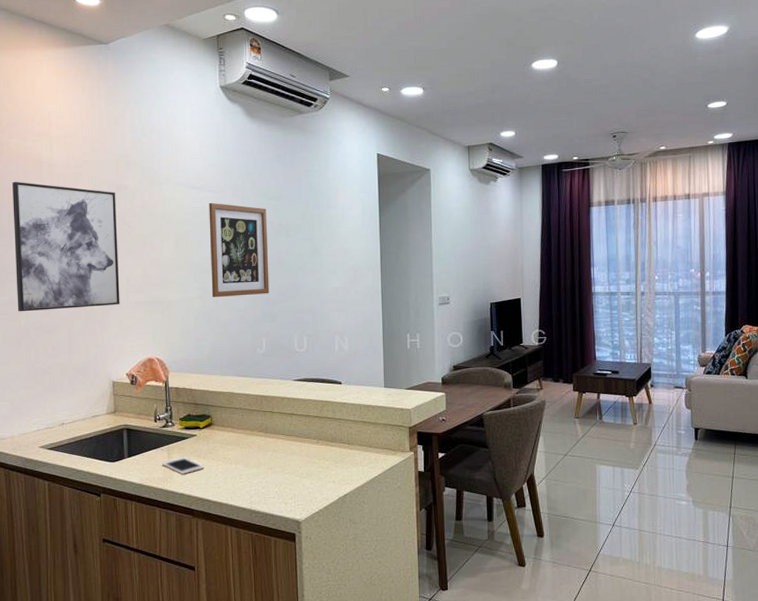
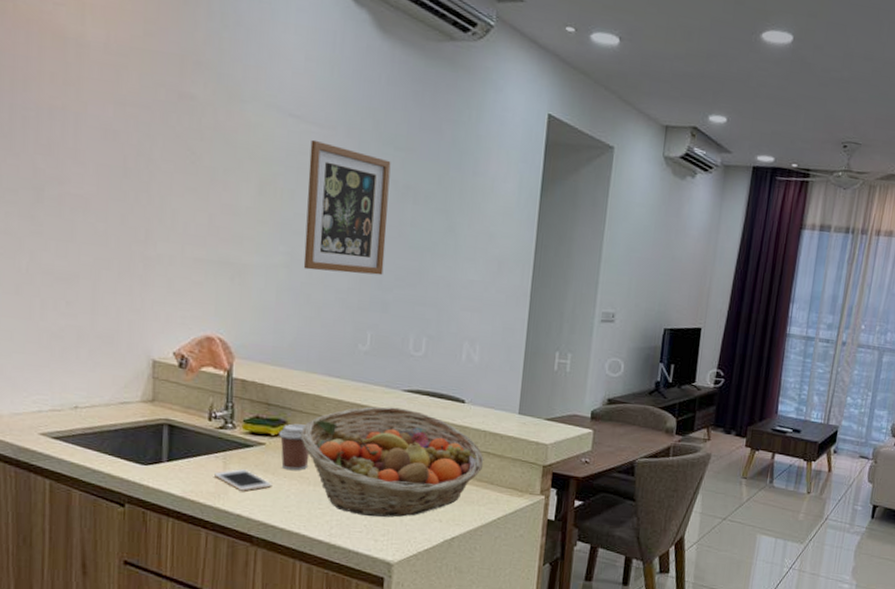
wall art: present [11,181,120,312] -> none [16,58,177,259]
coffee cup: none [206,416,230,454] -> present [279,423,310,471]
fruit basket: none [221,394,362,485] -> present [299,406,484,518]

